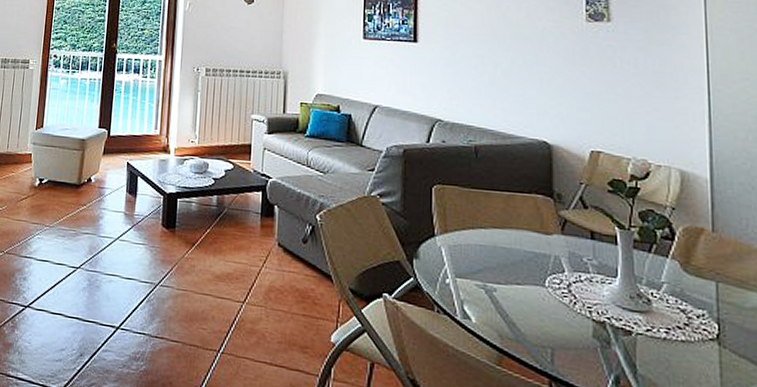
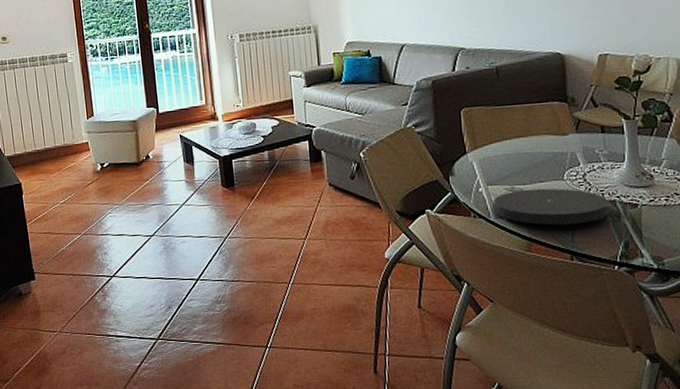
plate: none [461,289,598,344] -> present [493,188,610,226]

